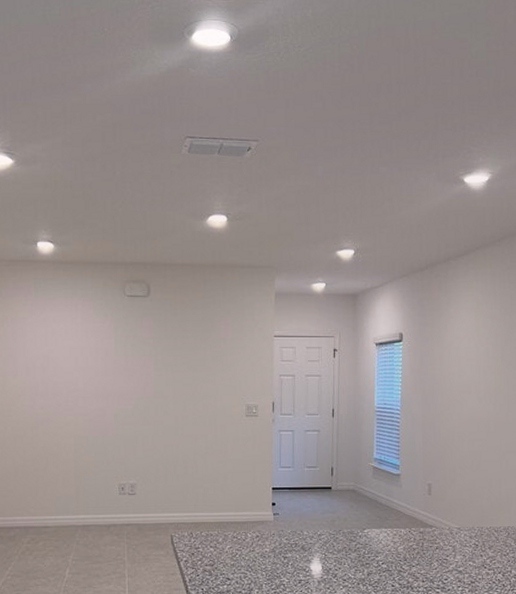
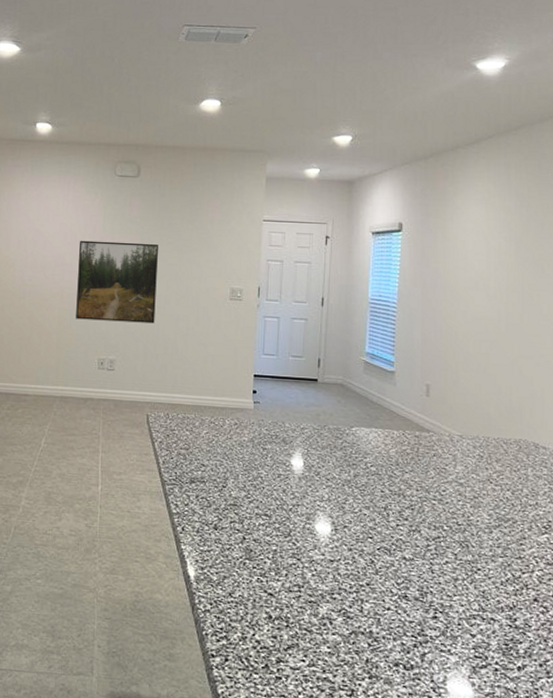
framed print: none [92,364,174,446] -> present [76,240,158,324]

